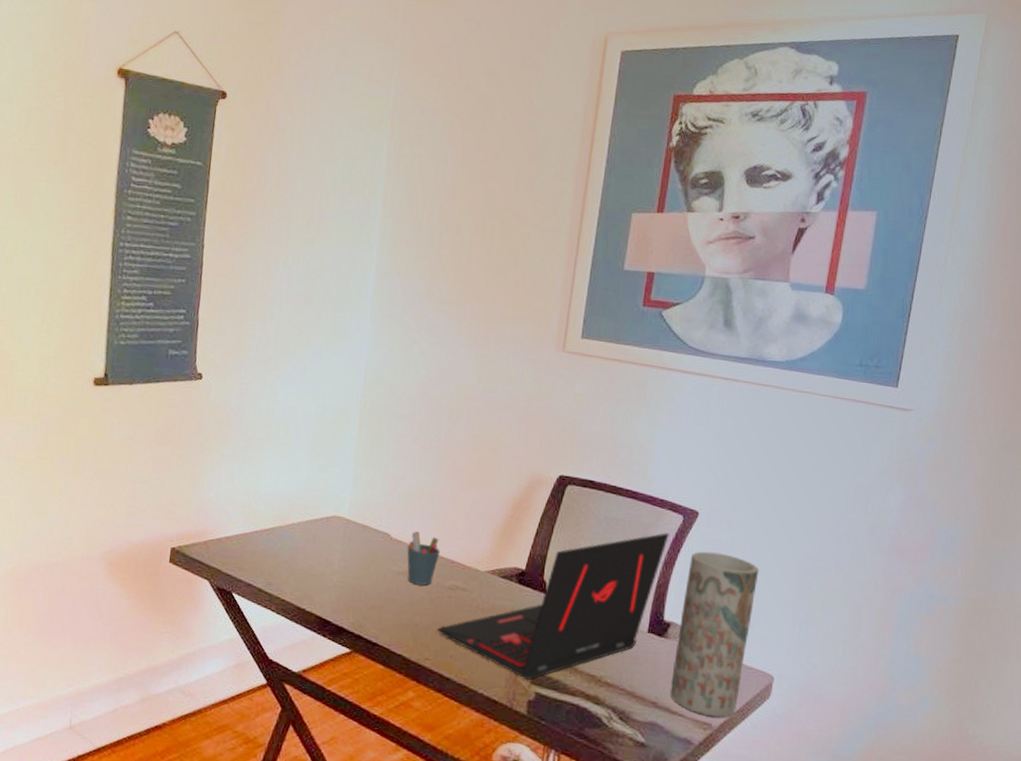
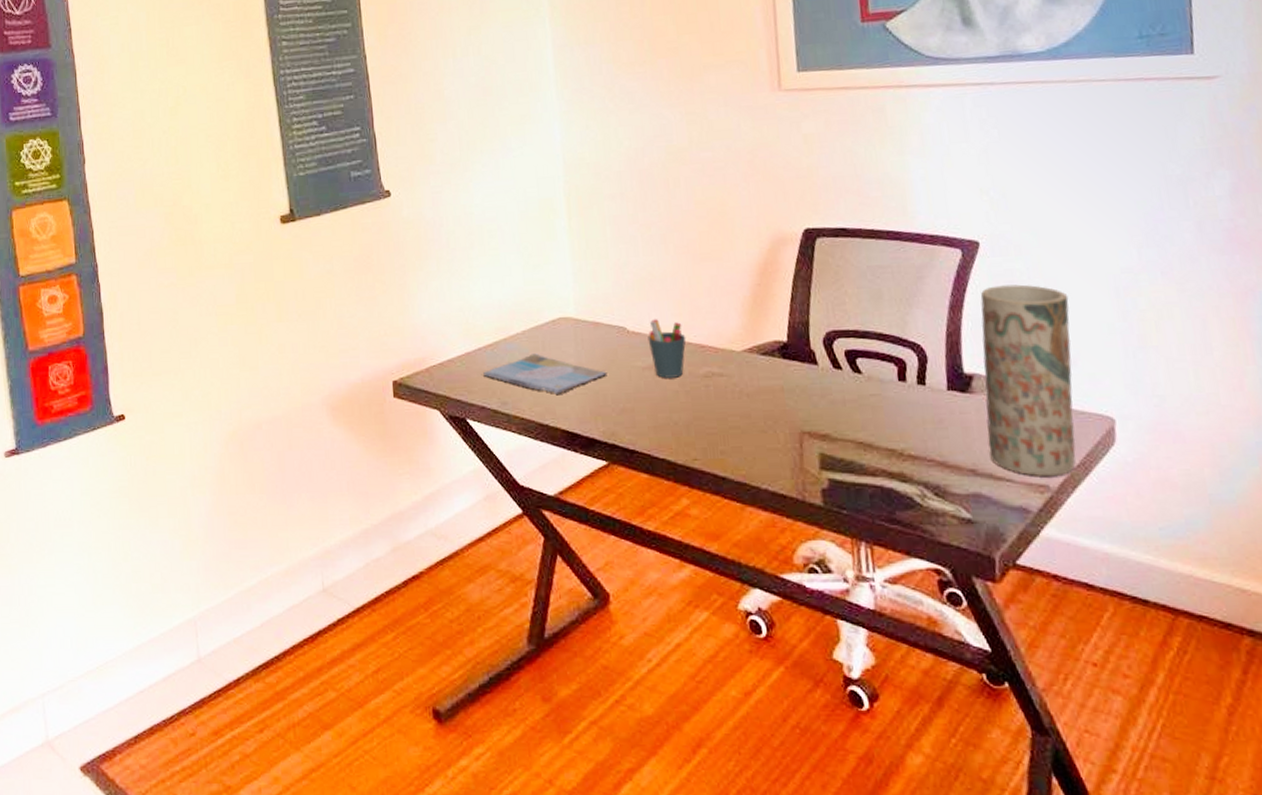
book: none [255,544,366,584] -> present [483,353,607,394]
laptop: present [436,533,669,680] -> none [699,272,949,466]

